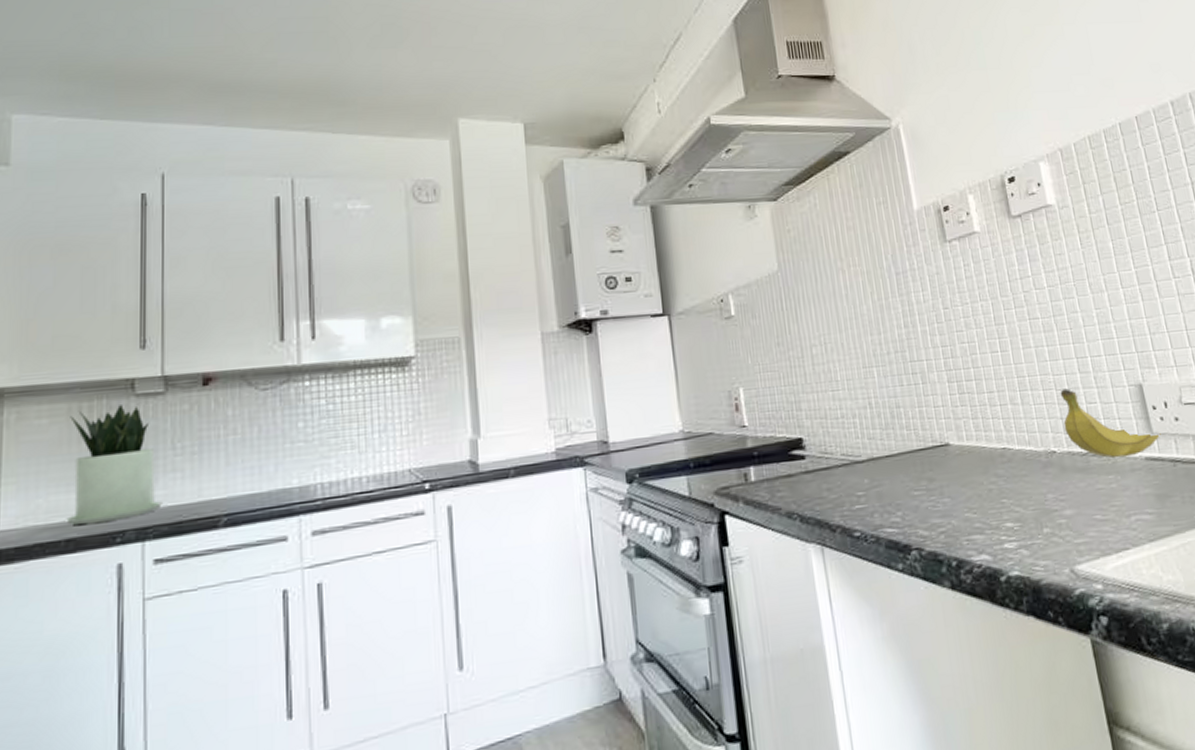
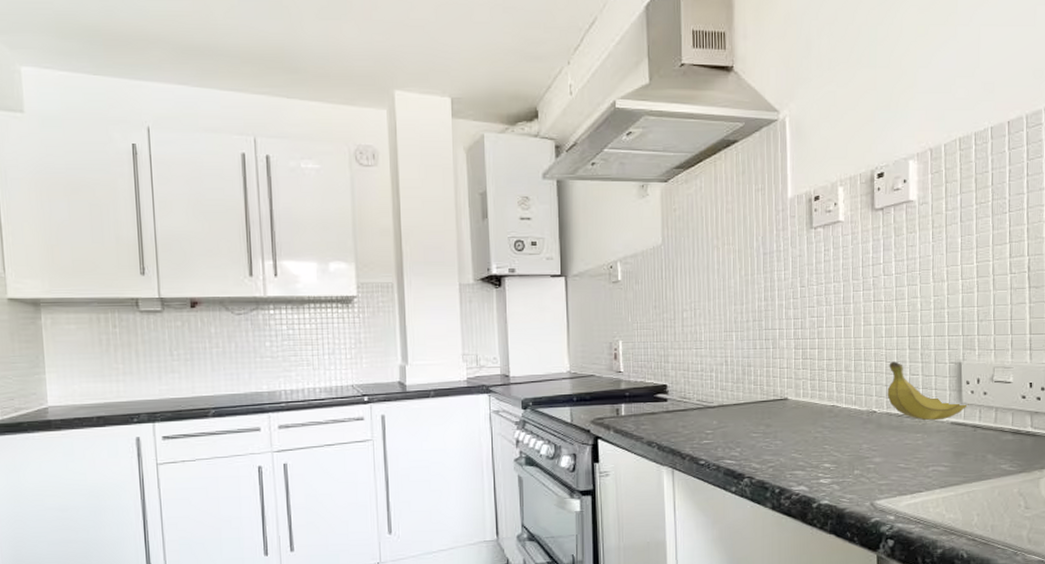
planter: present [66,405,162,526] -> none [92,318,166,407]

